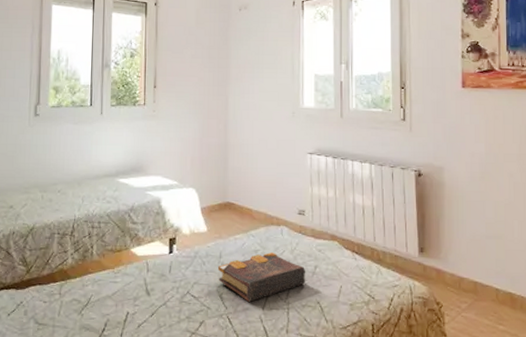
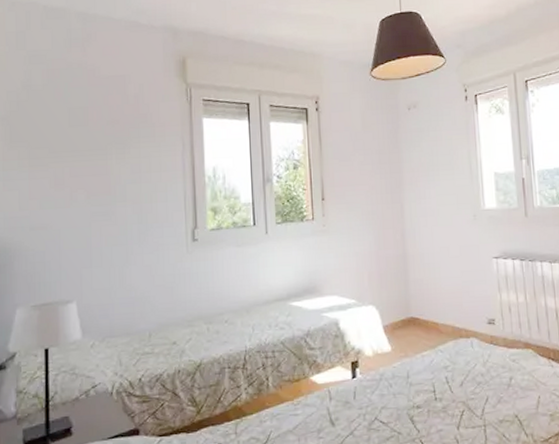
book: present [217,252,306,302] -> none [405,367,502,423]

